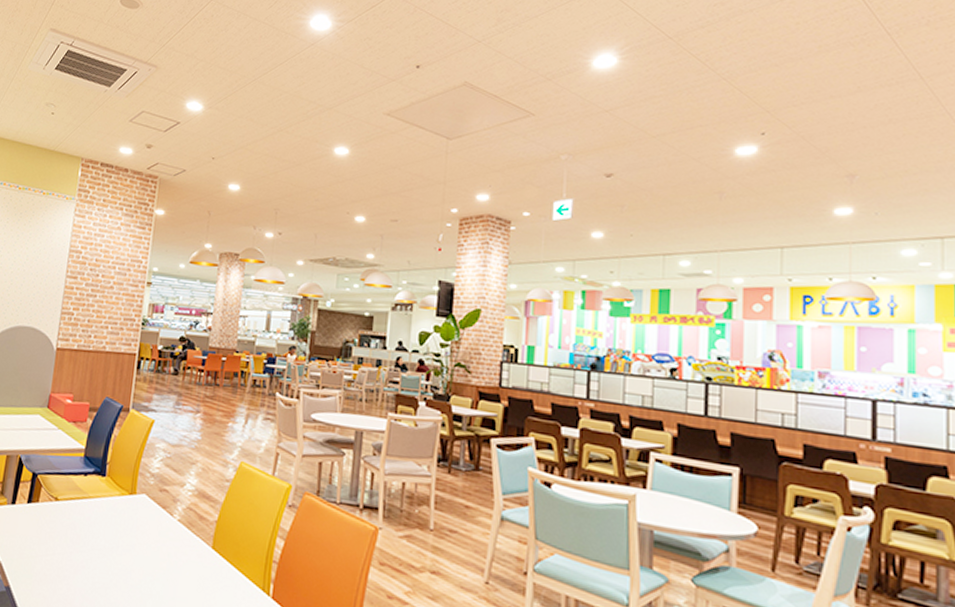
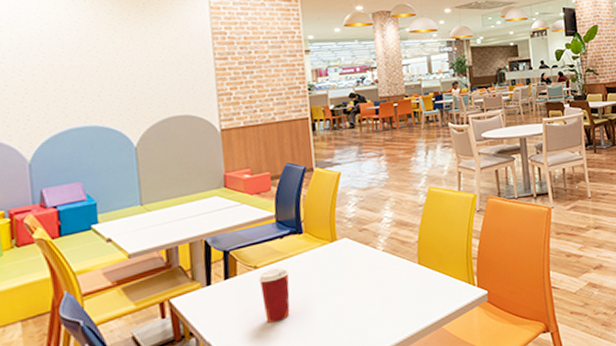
paper cup: none [54,505,85,564] -> present [259,267,290,323]

